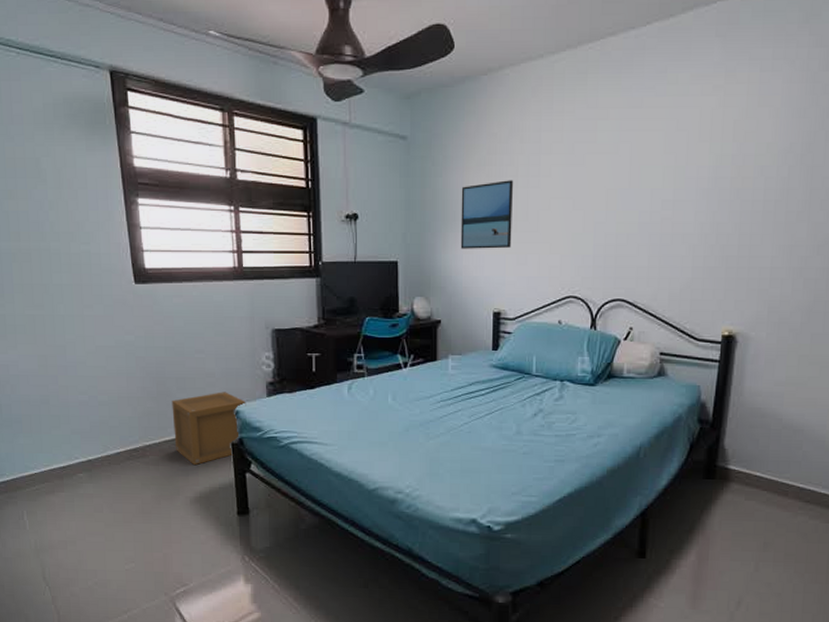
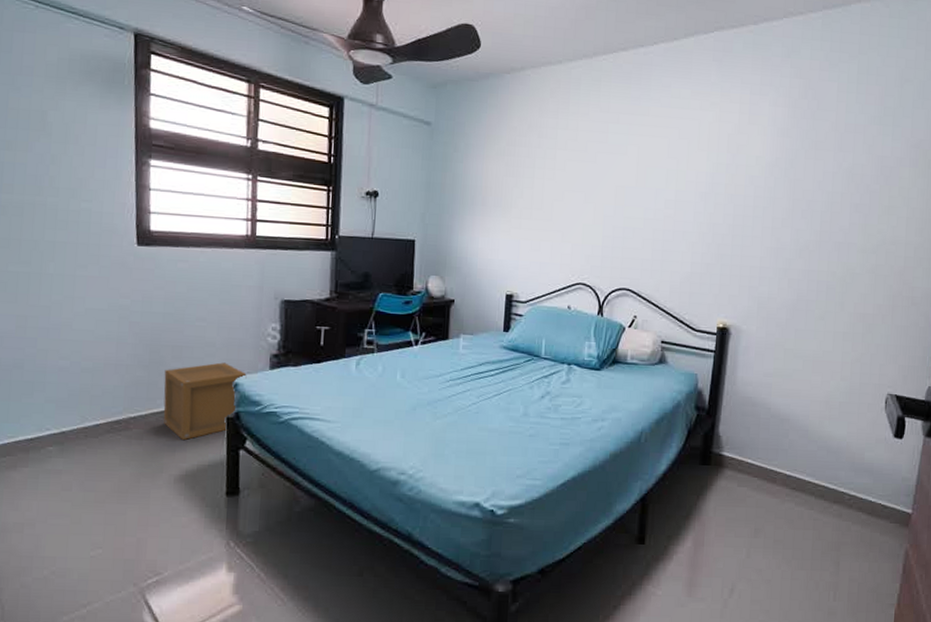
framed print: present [460,180,513,249] -> none [477,170,530,234]

